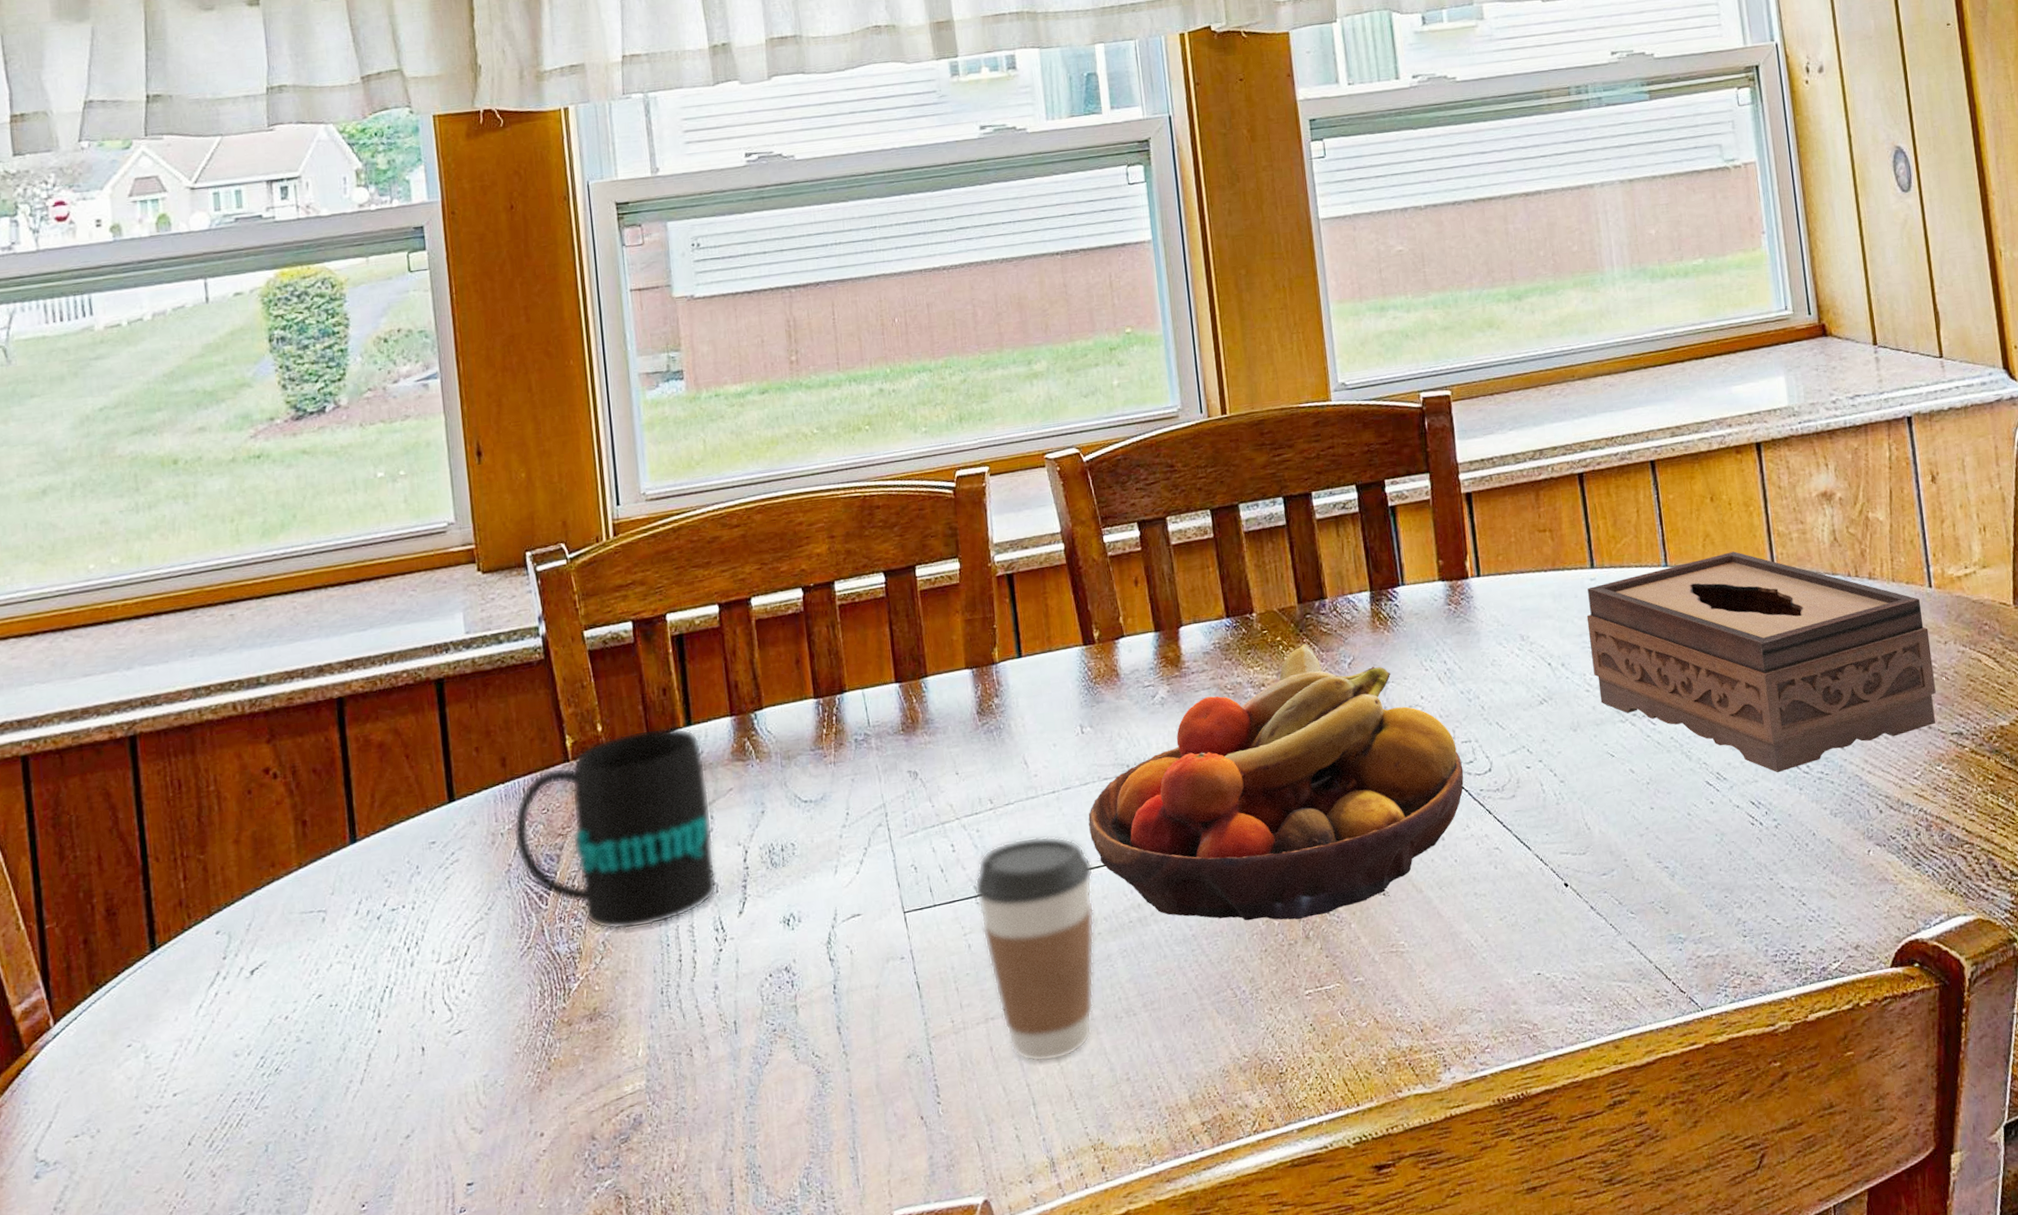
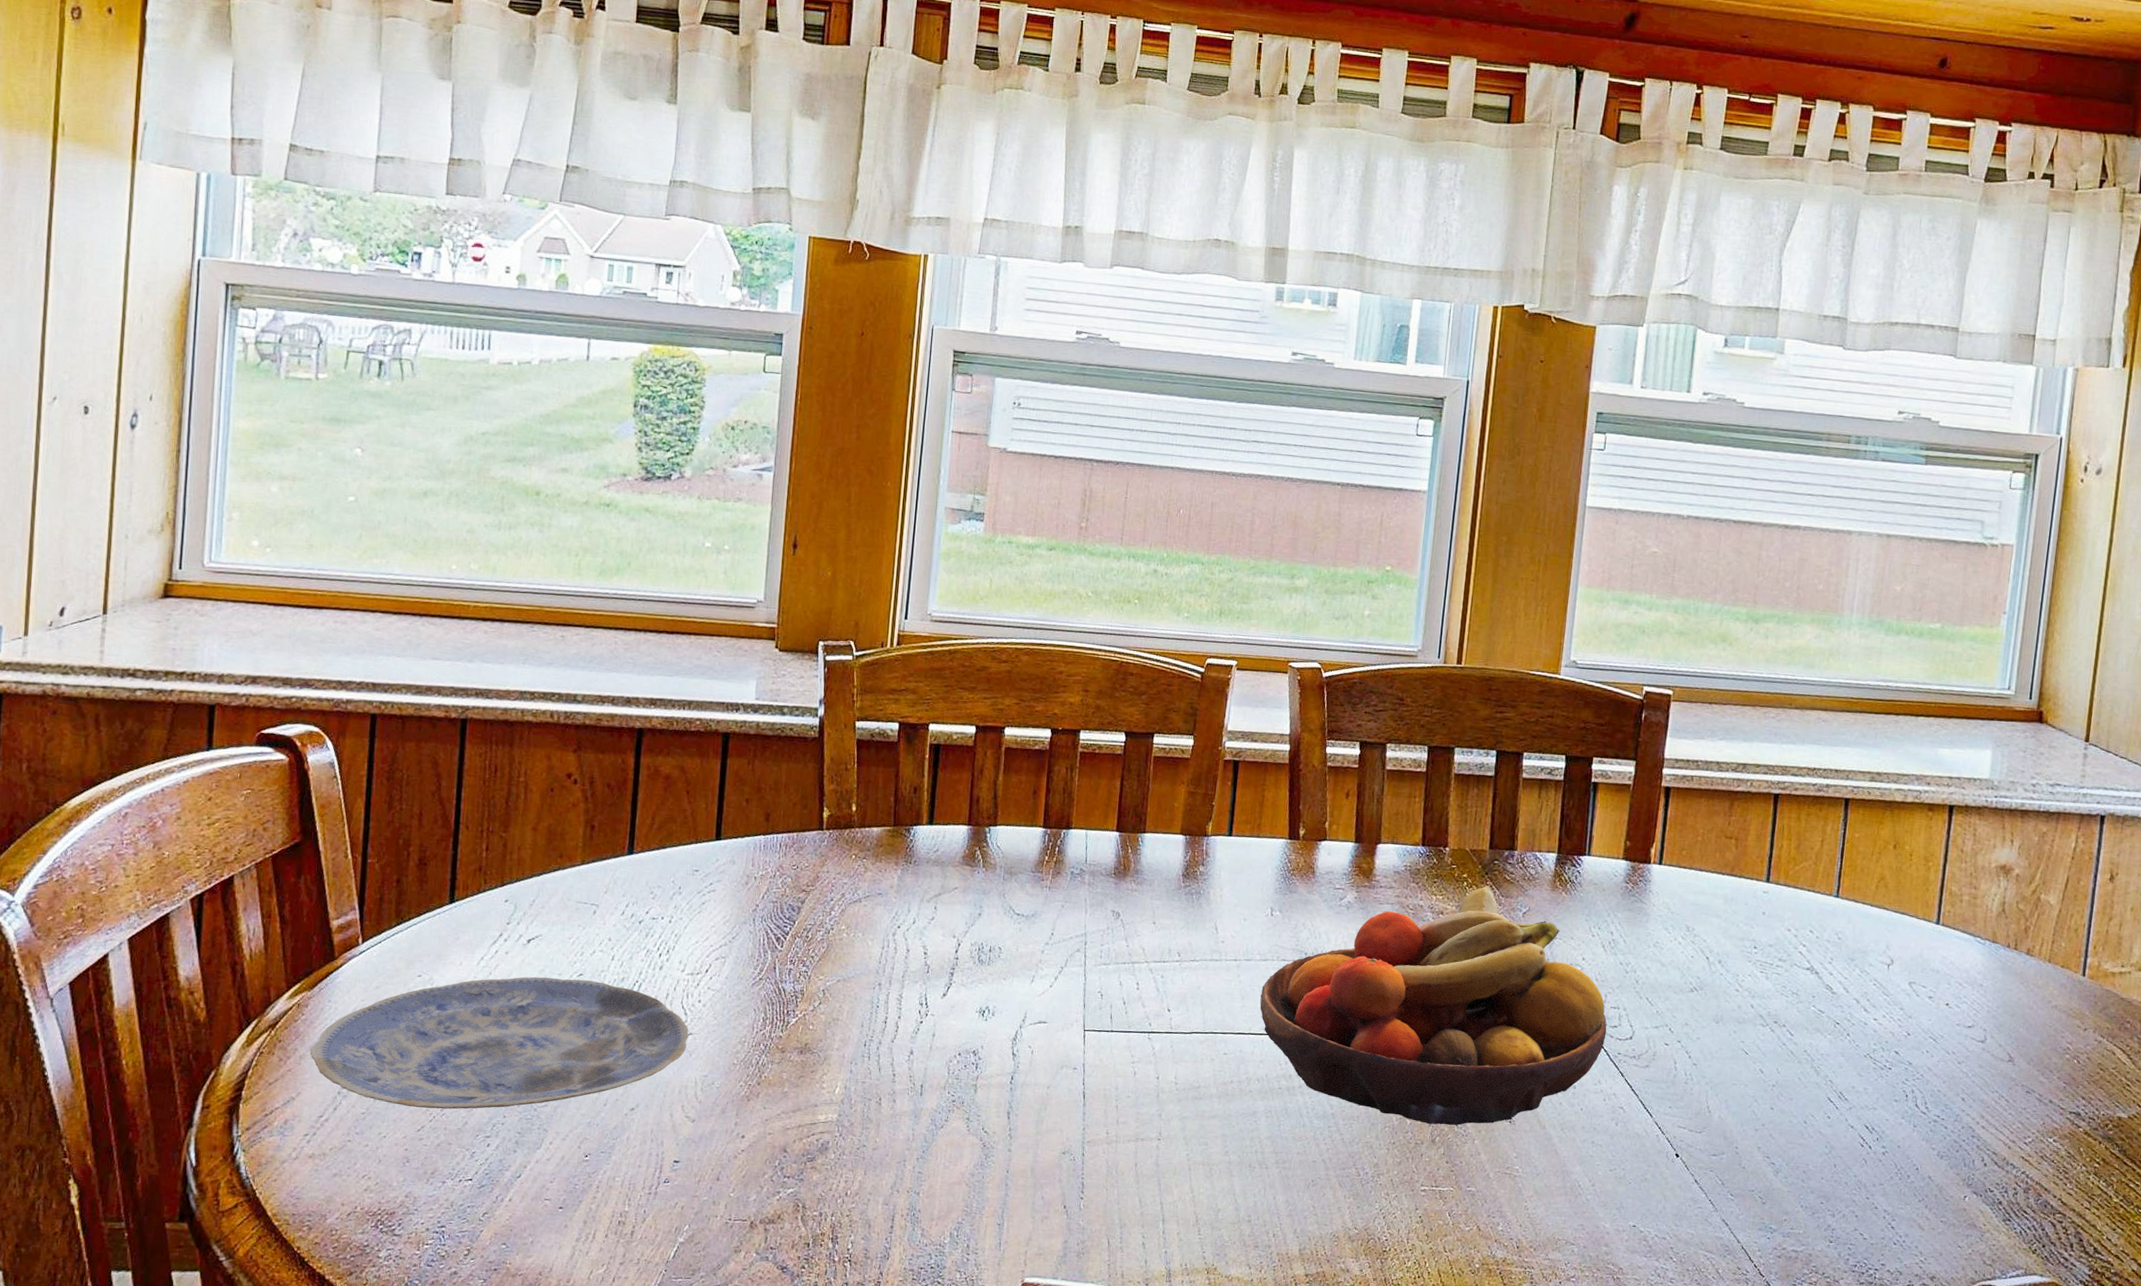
plate: none [11,997,459,1207] -> present [310,976,690,1109]
mug: present [513,727,717,930] -> none [764,818,938,987]
coffee cup: present [974,836,1095,1063] -> none [1148,992,1257,1189]
tissue box: present [1586,551,1936,773] -> none [1746,898,2072,1107]

